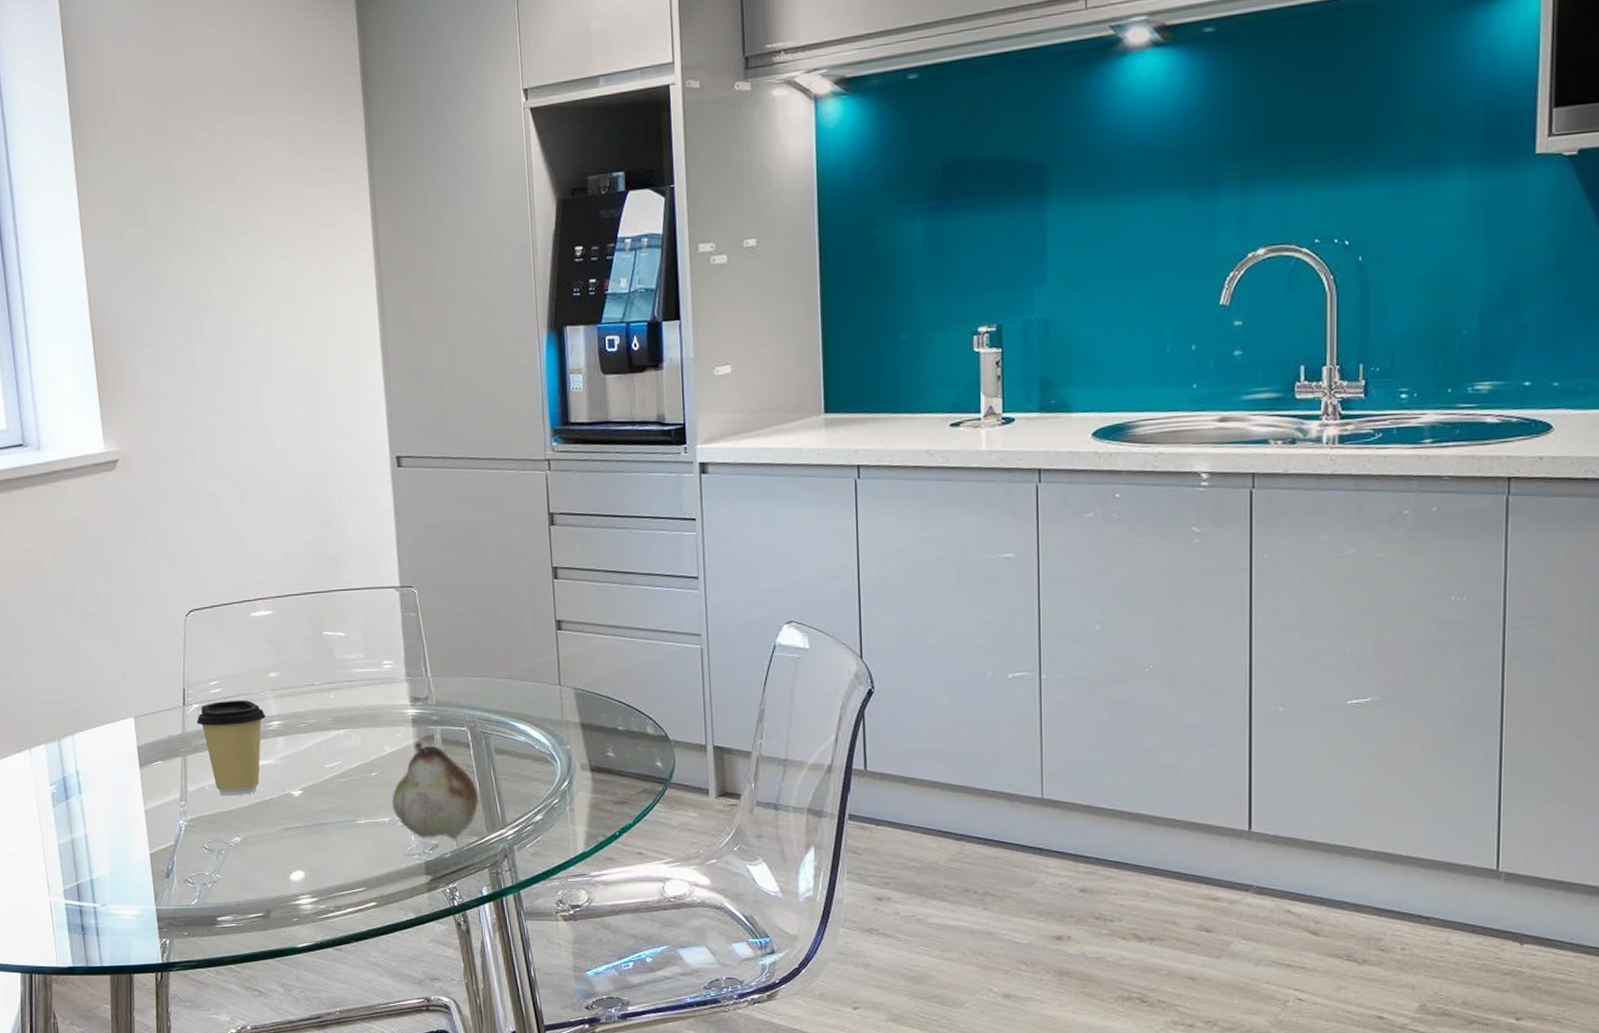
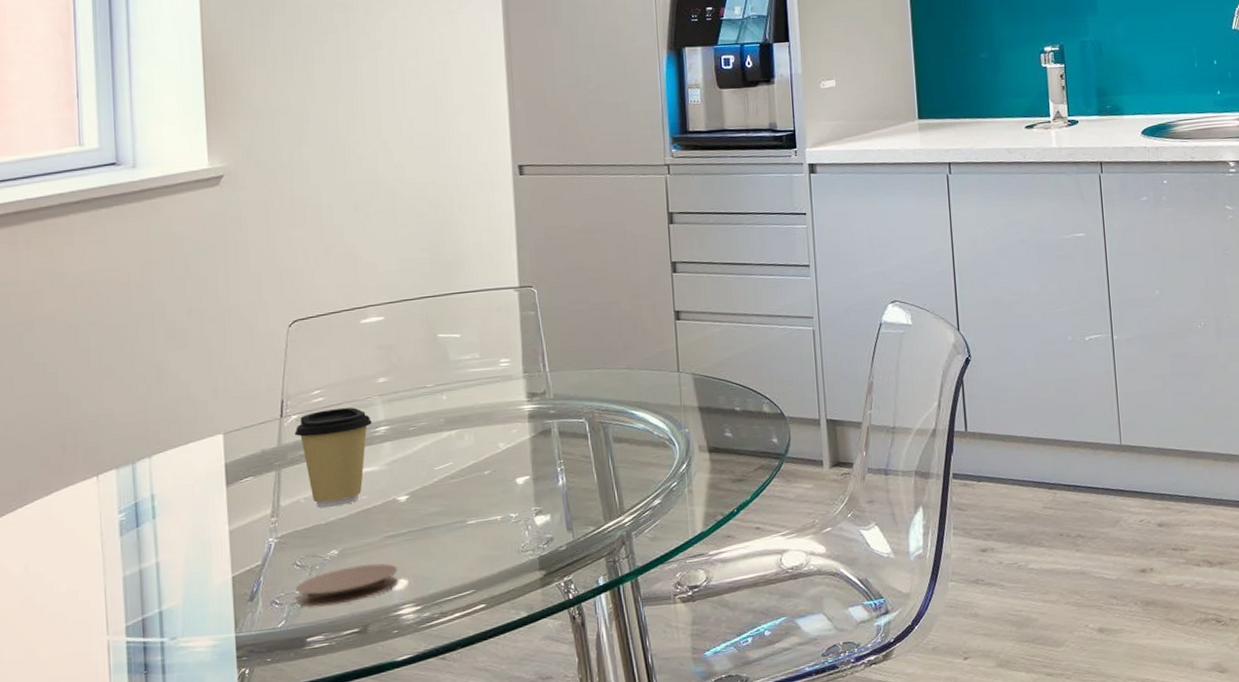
coaster: none [205,853,295,889] -> present [295,563,398,607]
fruit: present [391,743,479,838] -> none [505,437,596,533]

